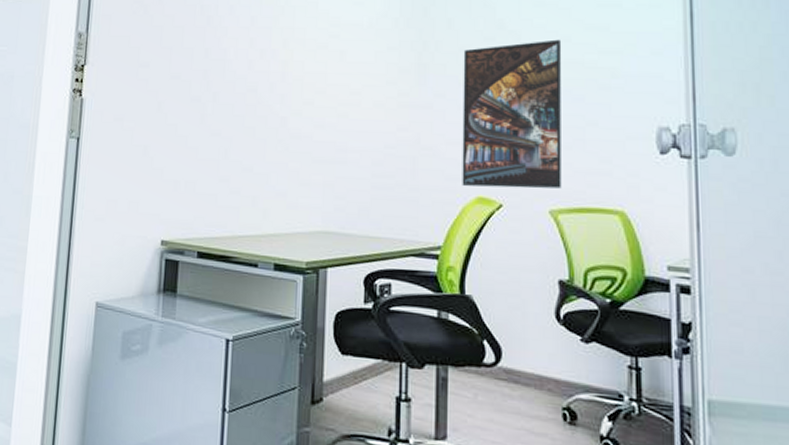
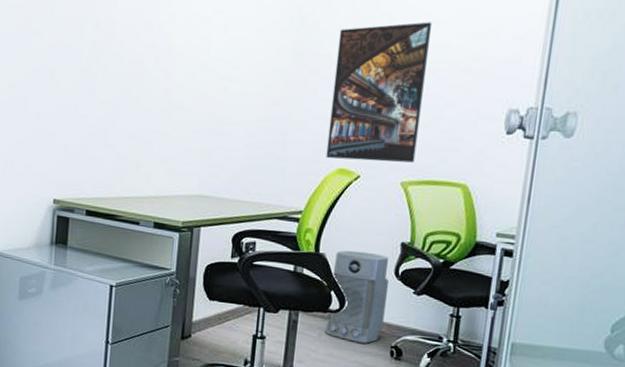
air purifier: none [481,290,551,405] -> present [324,250,390,344]

